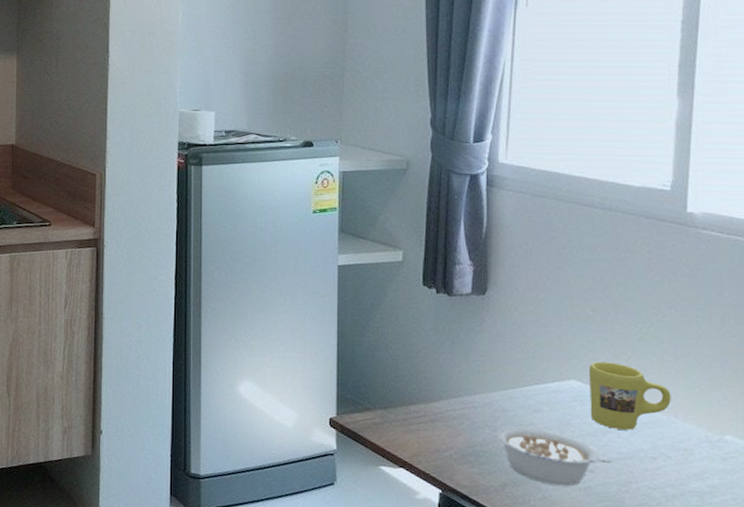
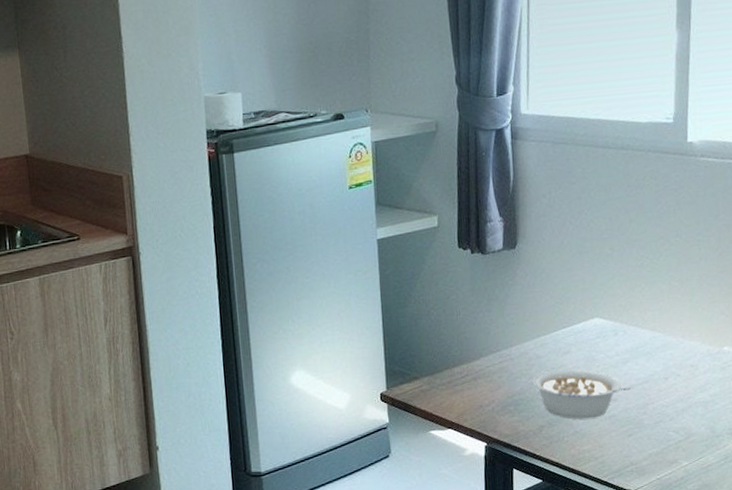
mug: present [588,361,671,430] -> none [609,295,679,358]

